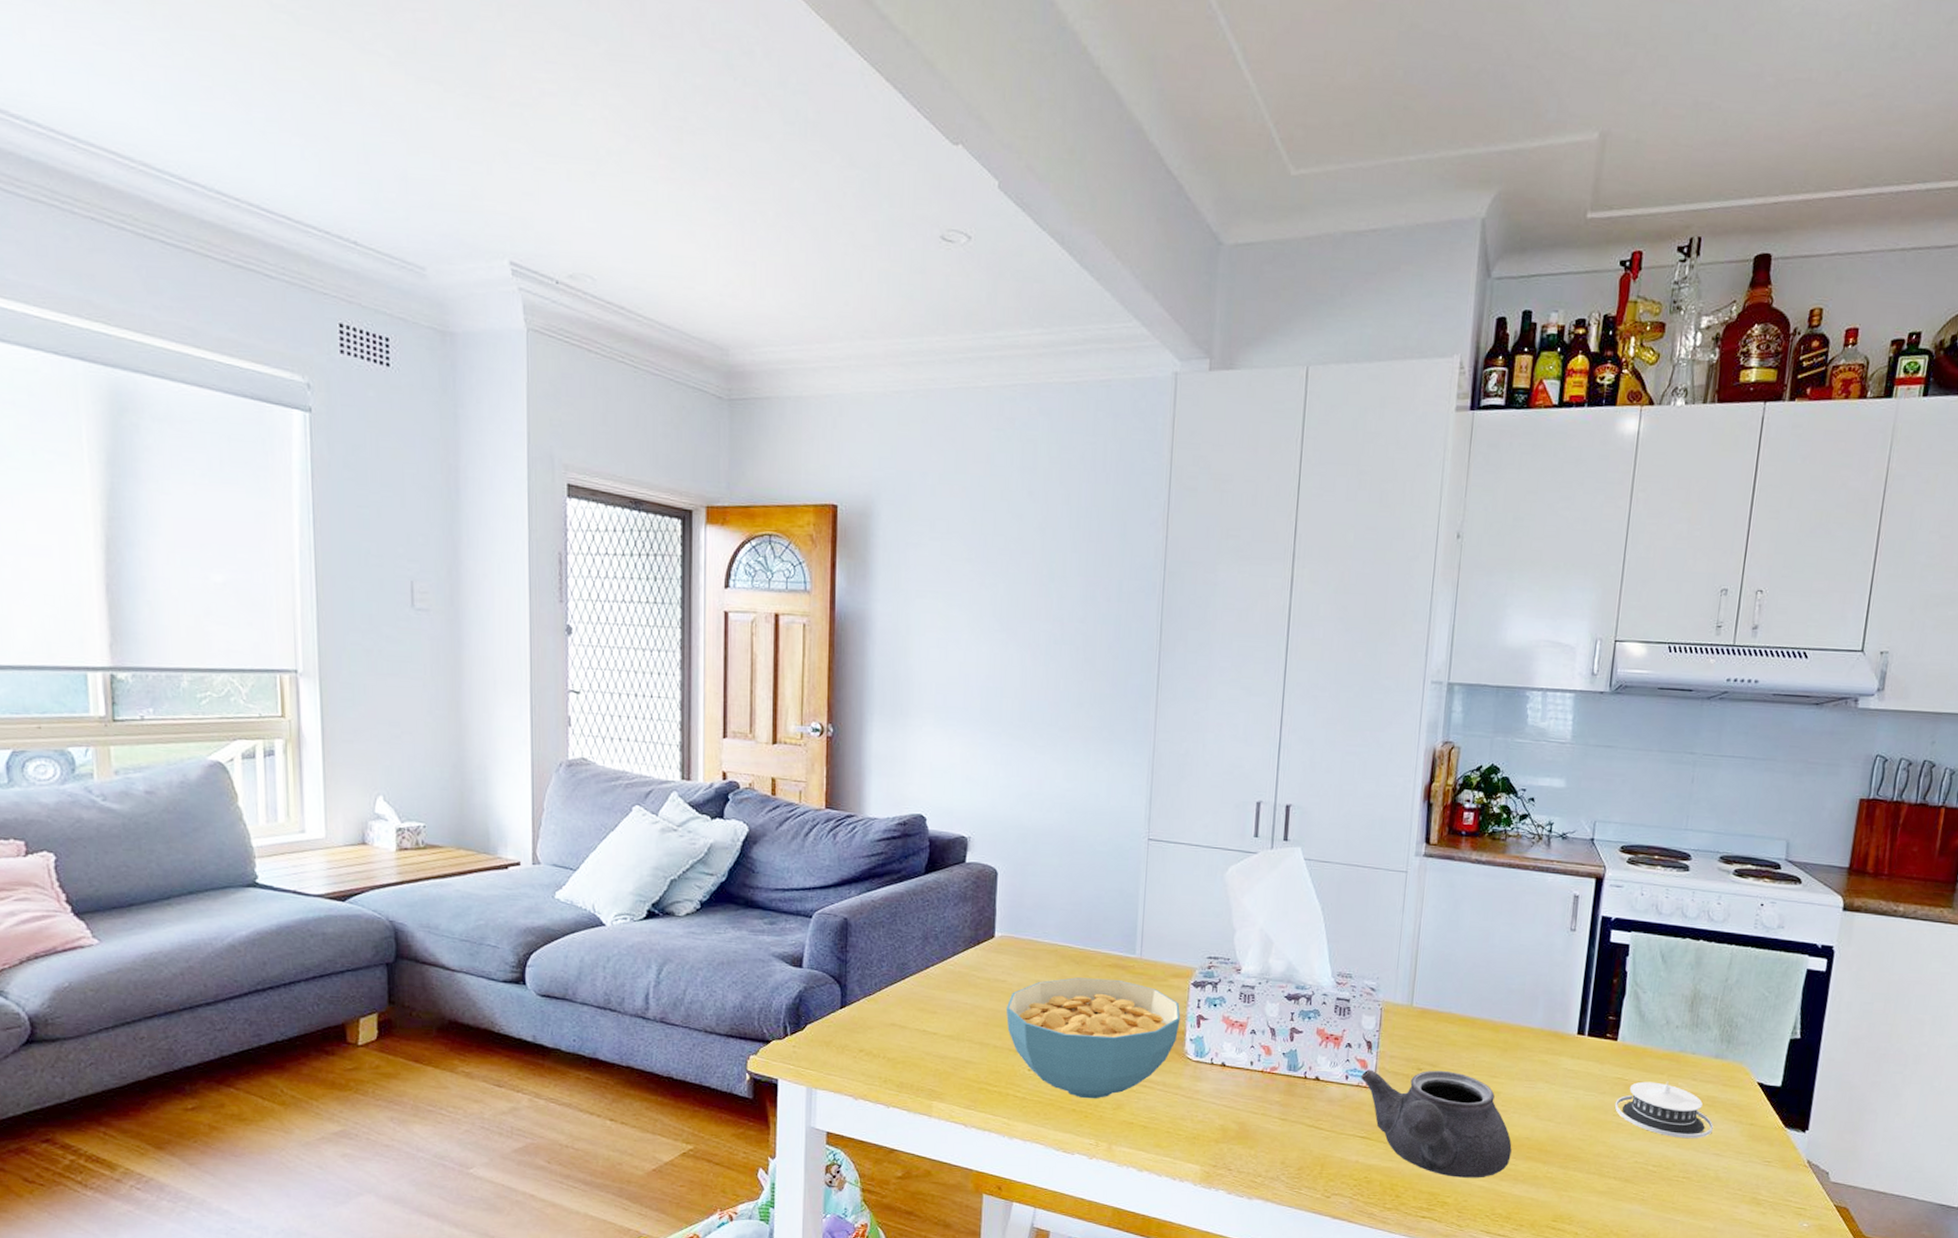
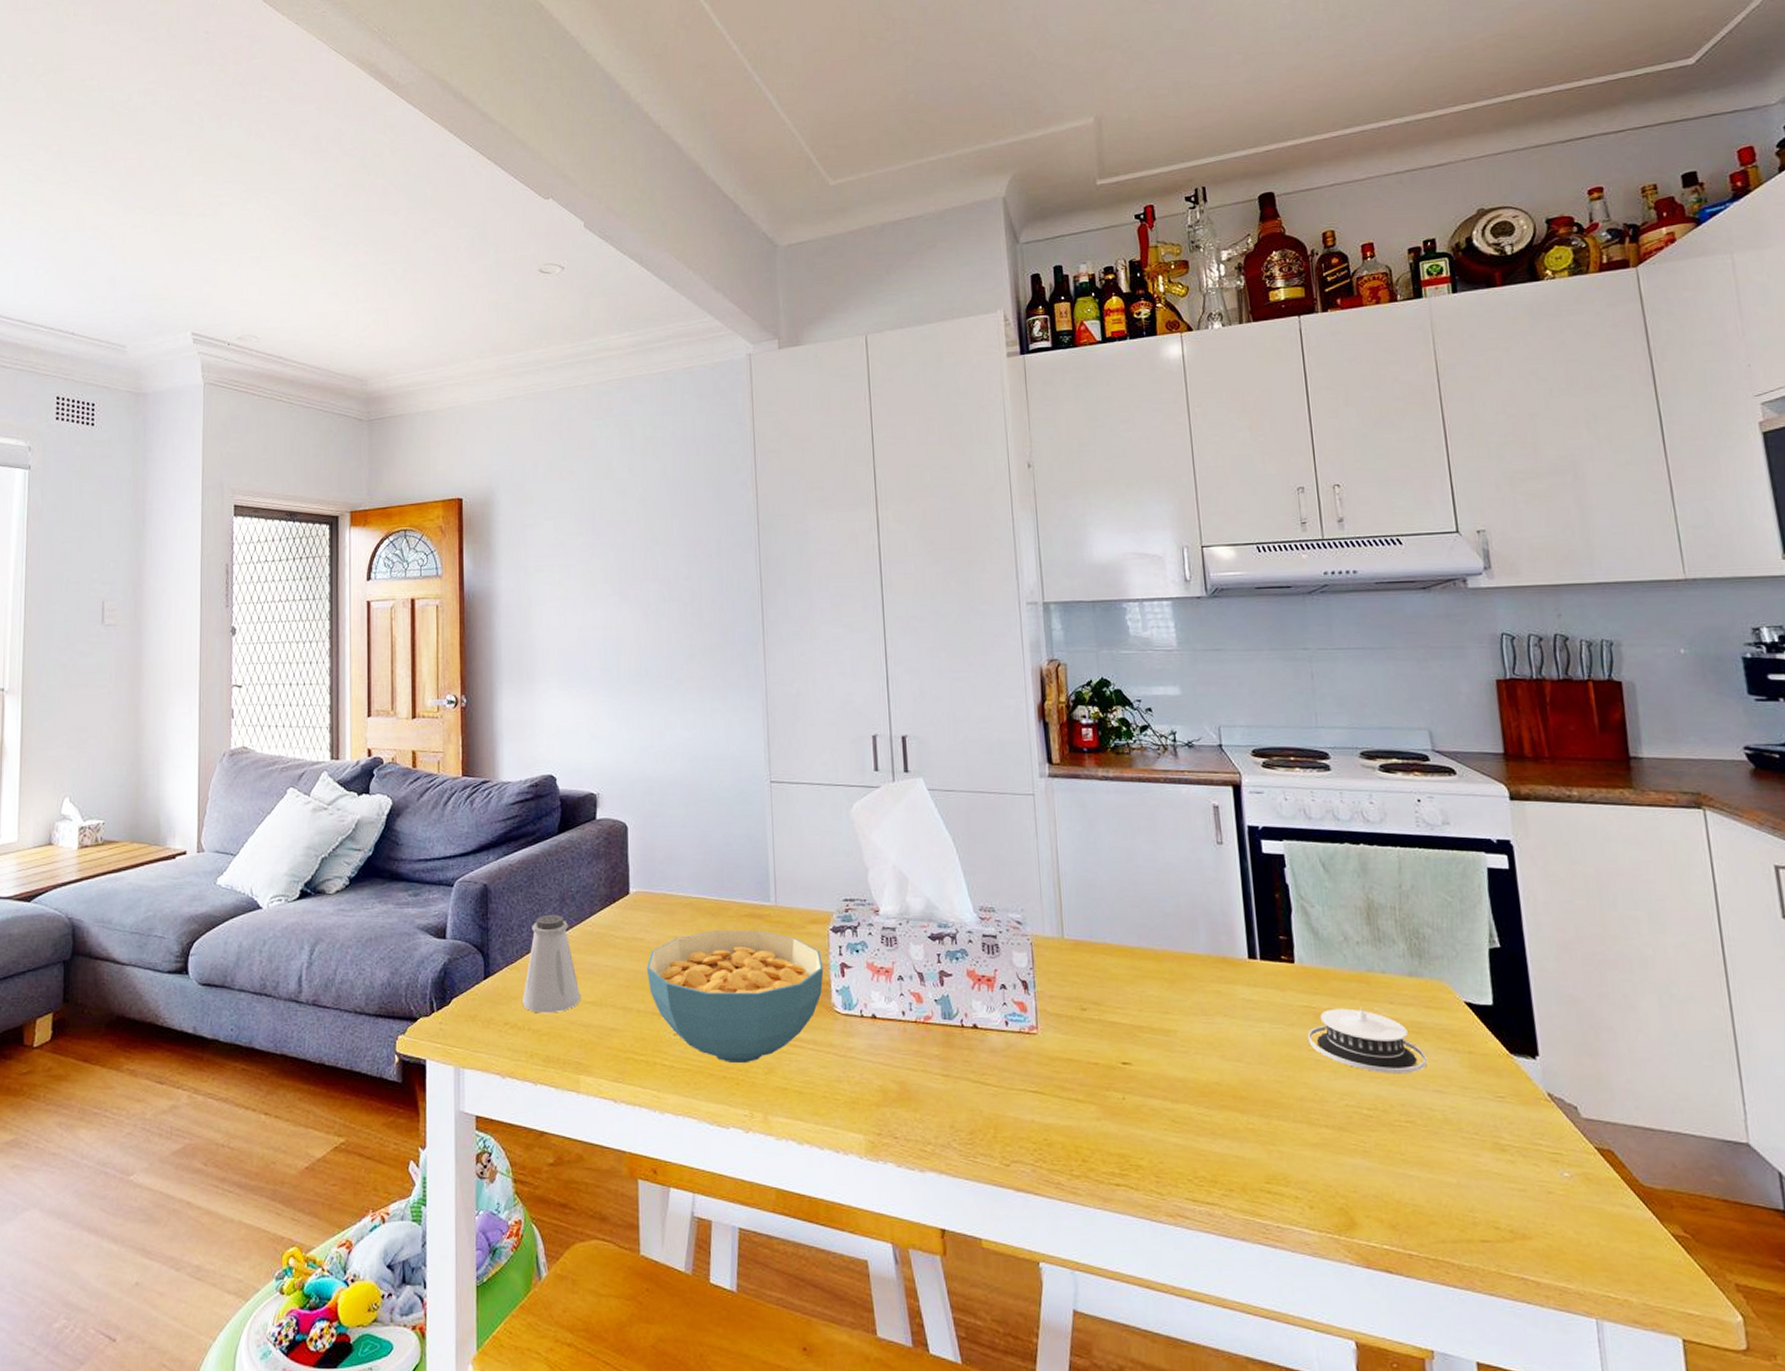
saltshaker: none [878,951,938,1044] -> present [521,914,581,1014]
teapot: present [1360,1069,1512,1178] -> none [1020,1009,1203,1135]

